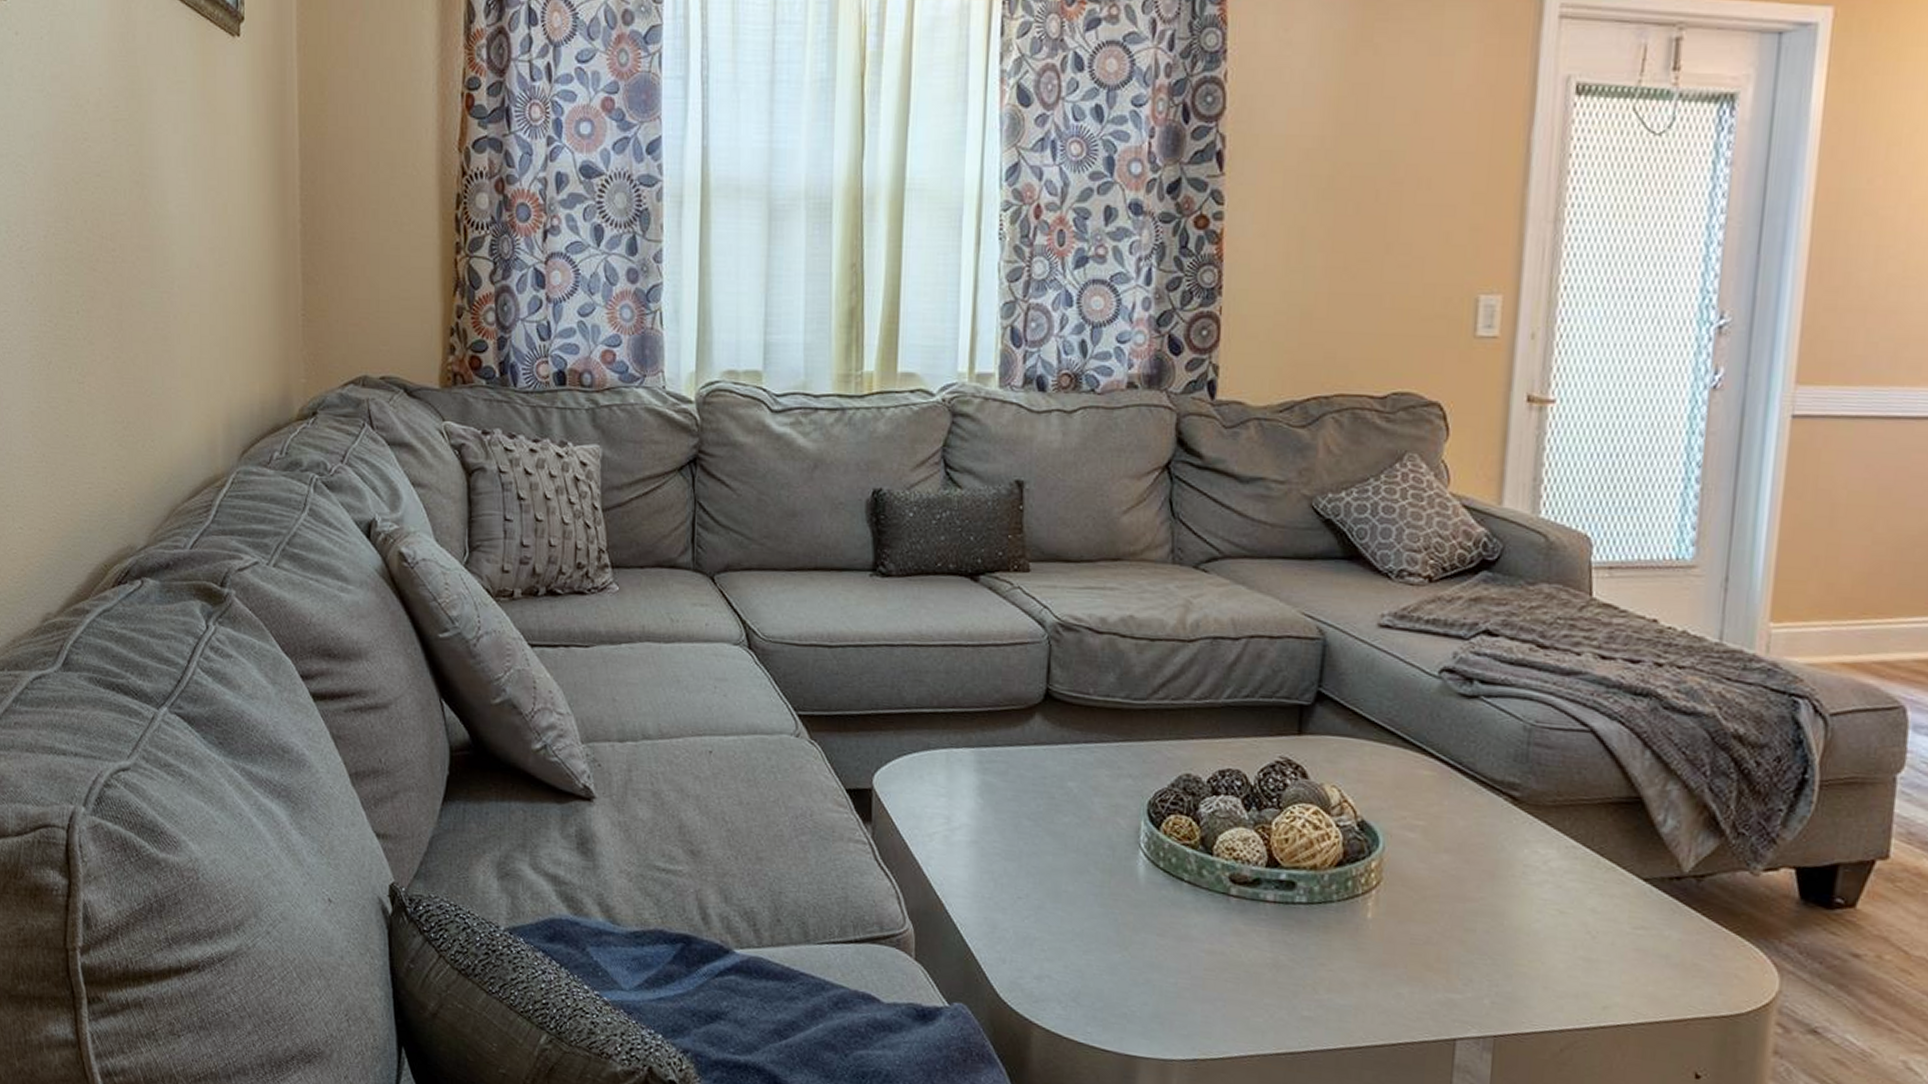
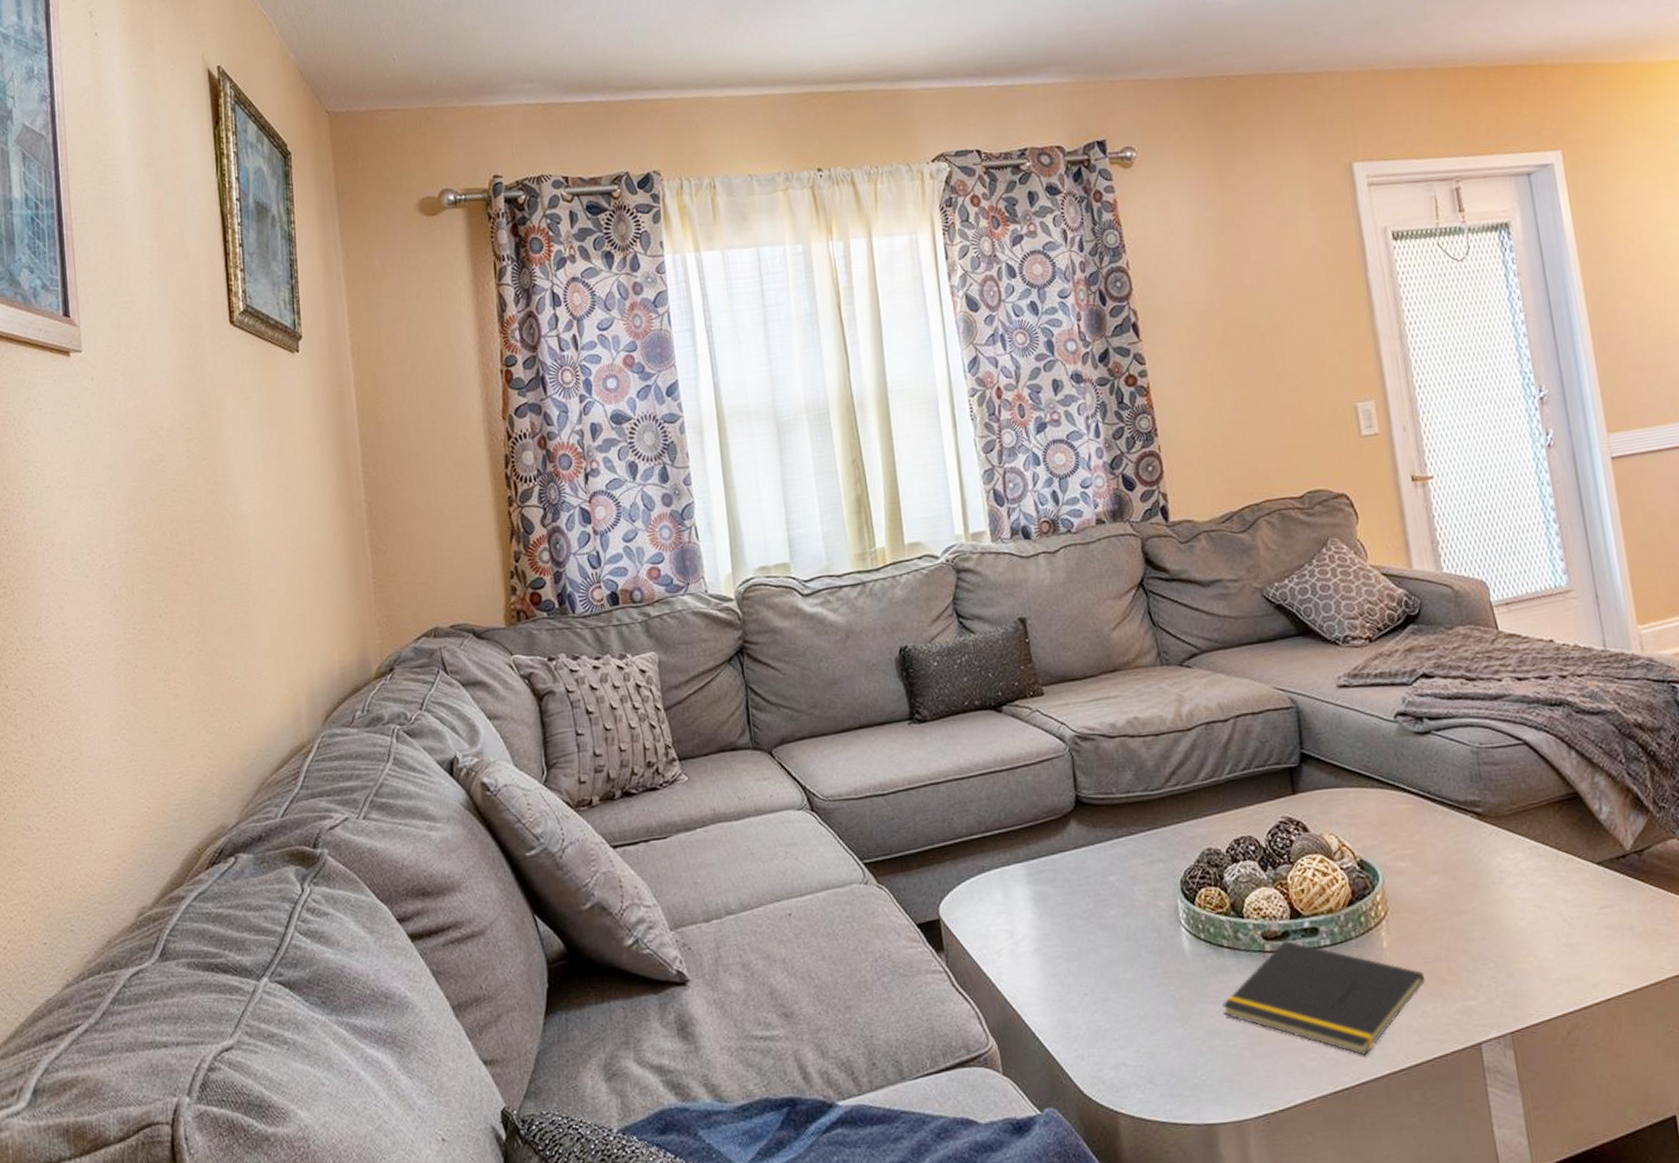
notepad: none [1168,889,1408,1025] -> present [1221,941,1426,1056]

